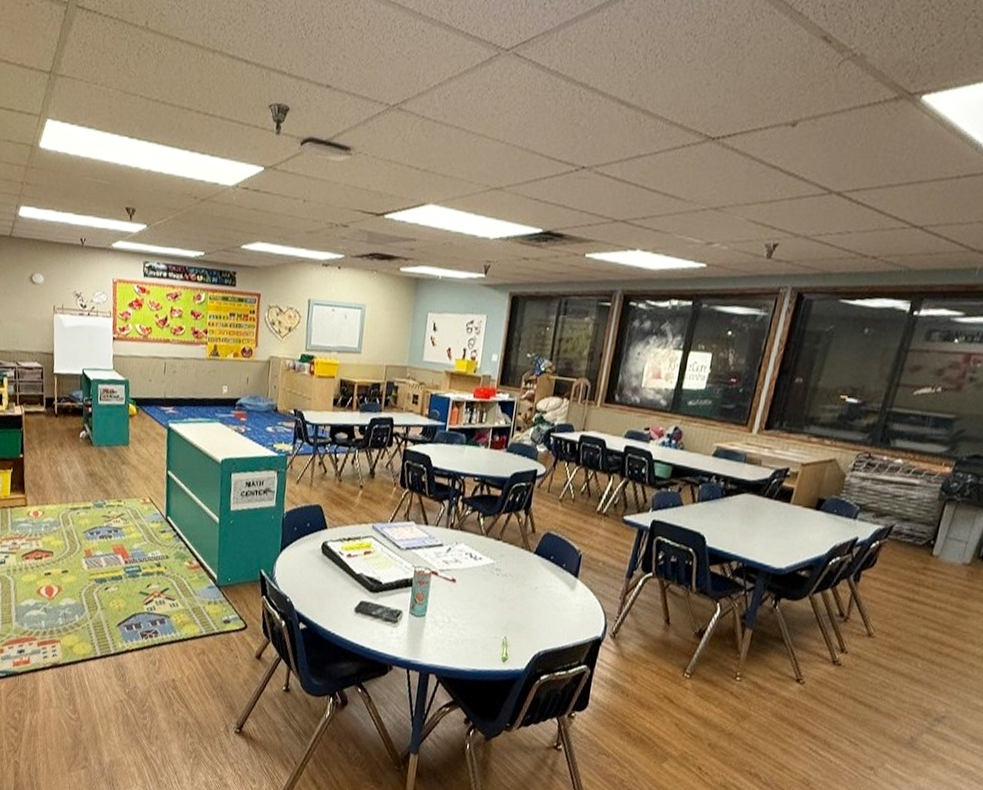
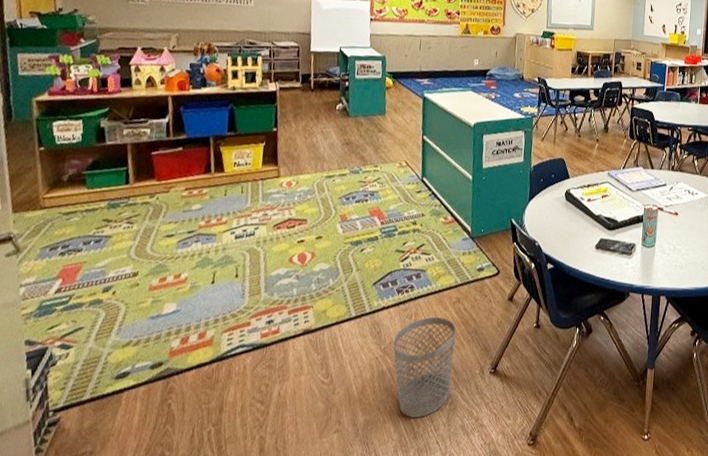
wastebasket: none [136,665,201,767] -> present [392,316,456,417]

